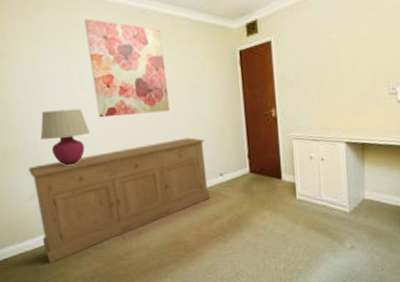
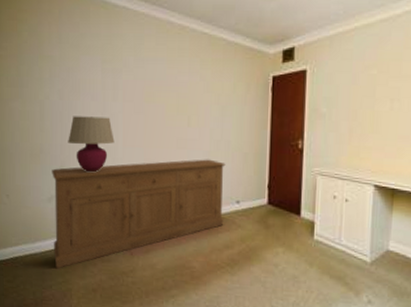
wall art: present [84,18,171,118] -> none [125,30,197,130]

